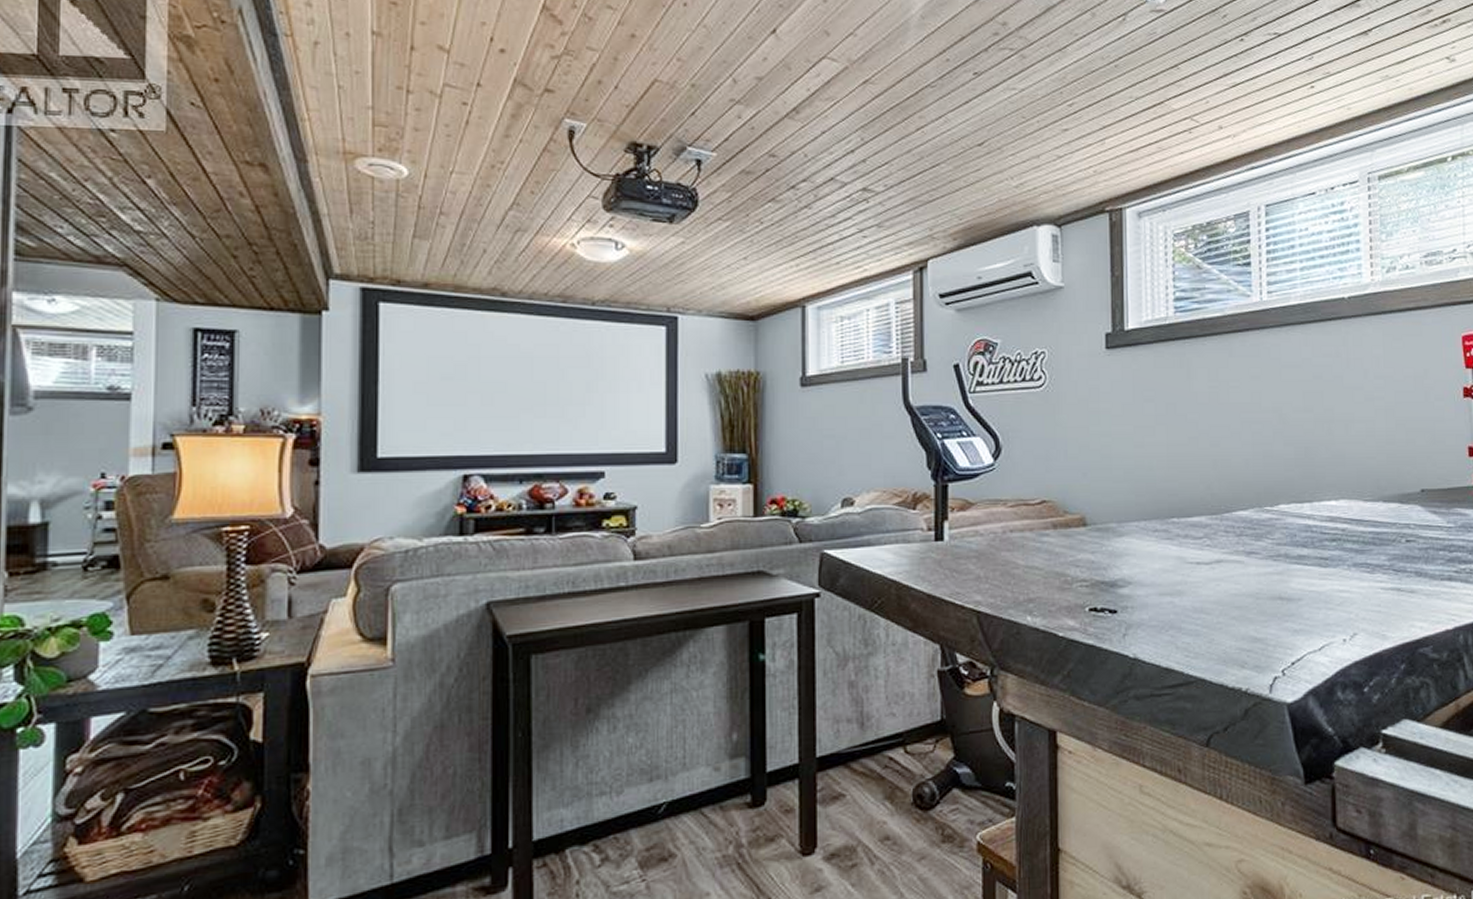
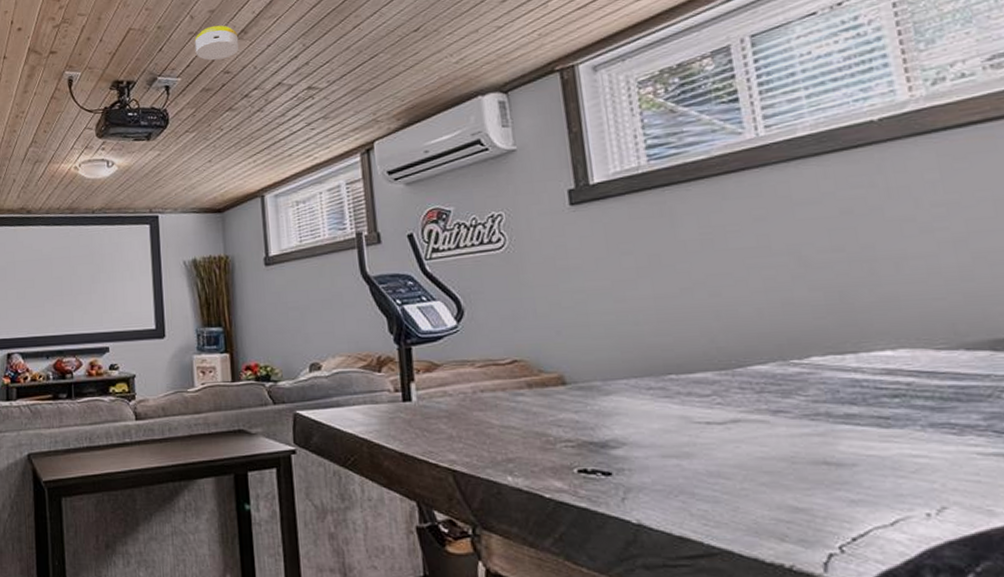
smoke detector: none [736,97,789,139] -> present [194,25,239,61]

